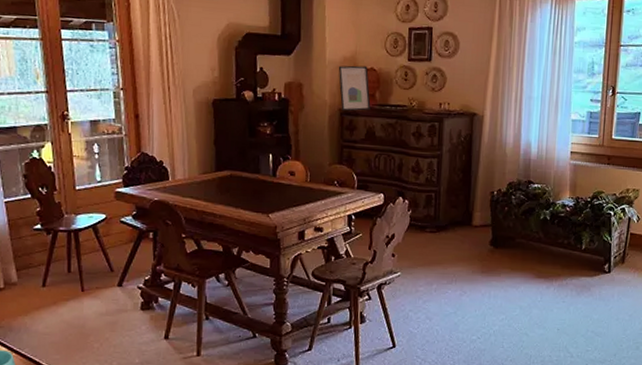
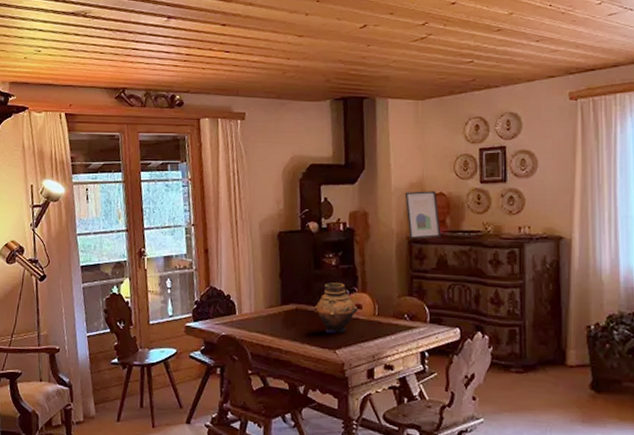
vase: none [248,150,291,199] -> present [313,283,358,334]

